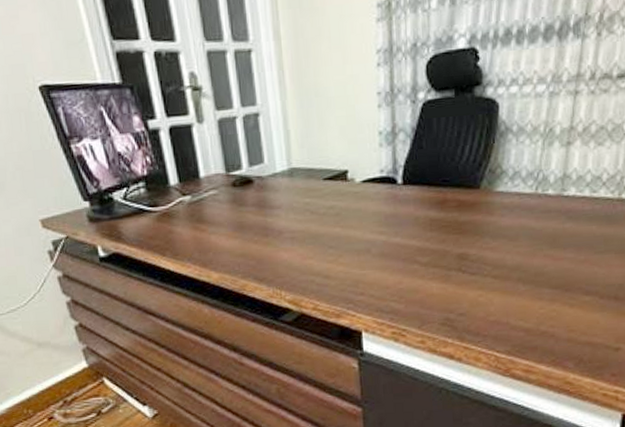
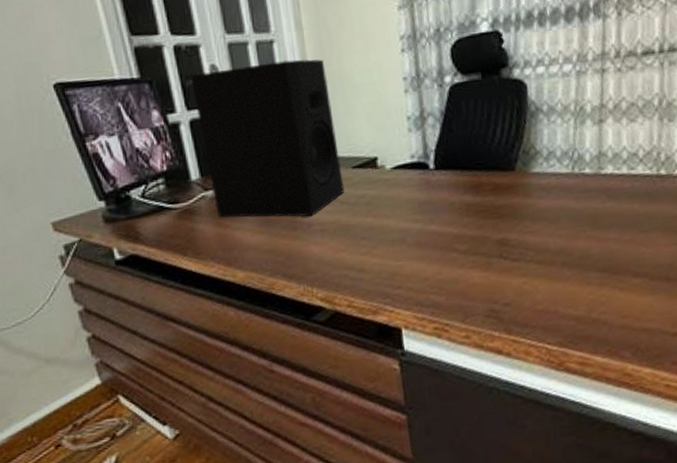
speaker: none [170,70,315,225] -> present [191,59,345,218]

